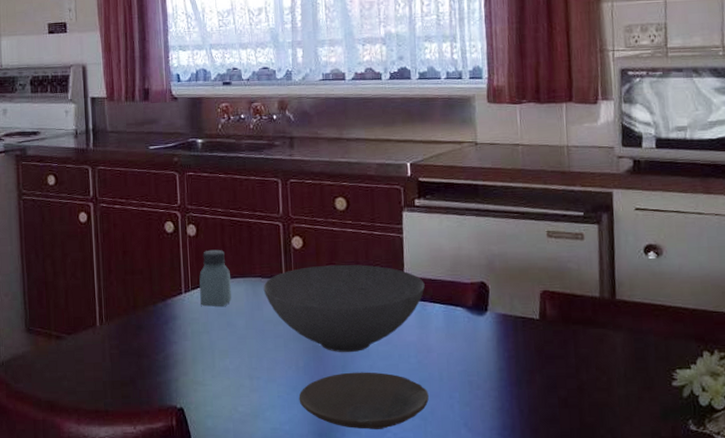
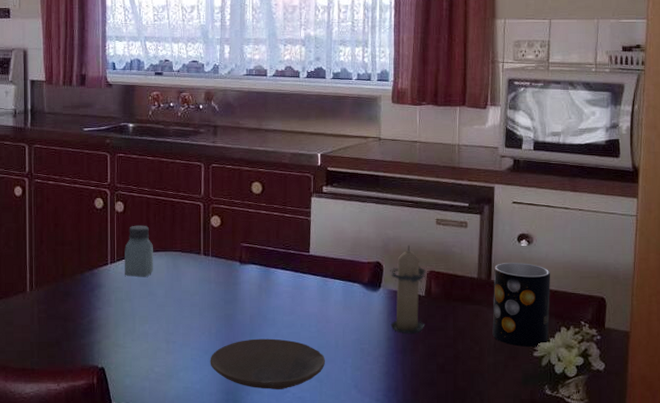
bowl: present [263,264,425,353] -> none [183,242,327,322]
candle: none [497,261,542,364] -> present [389,244,427,335]
mug: none [618,278,689,375] -> present [492,263,551,347]

